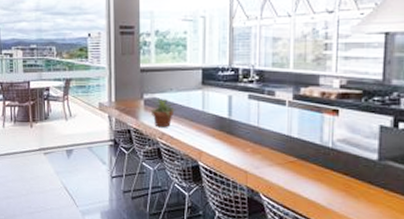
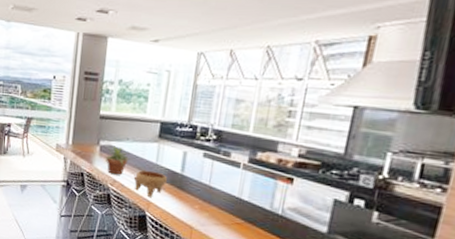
bowl: none [182,119,215,146] -> present [133,170,167,197]

